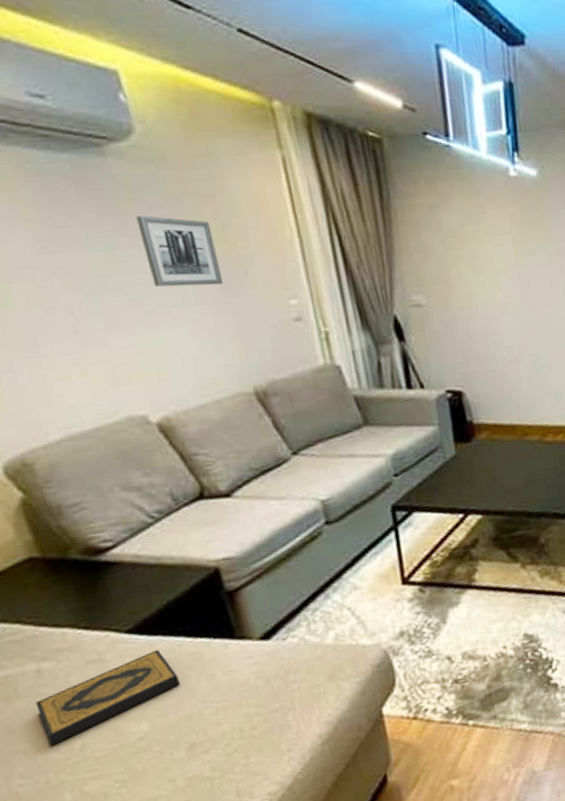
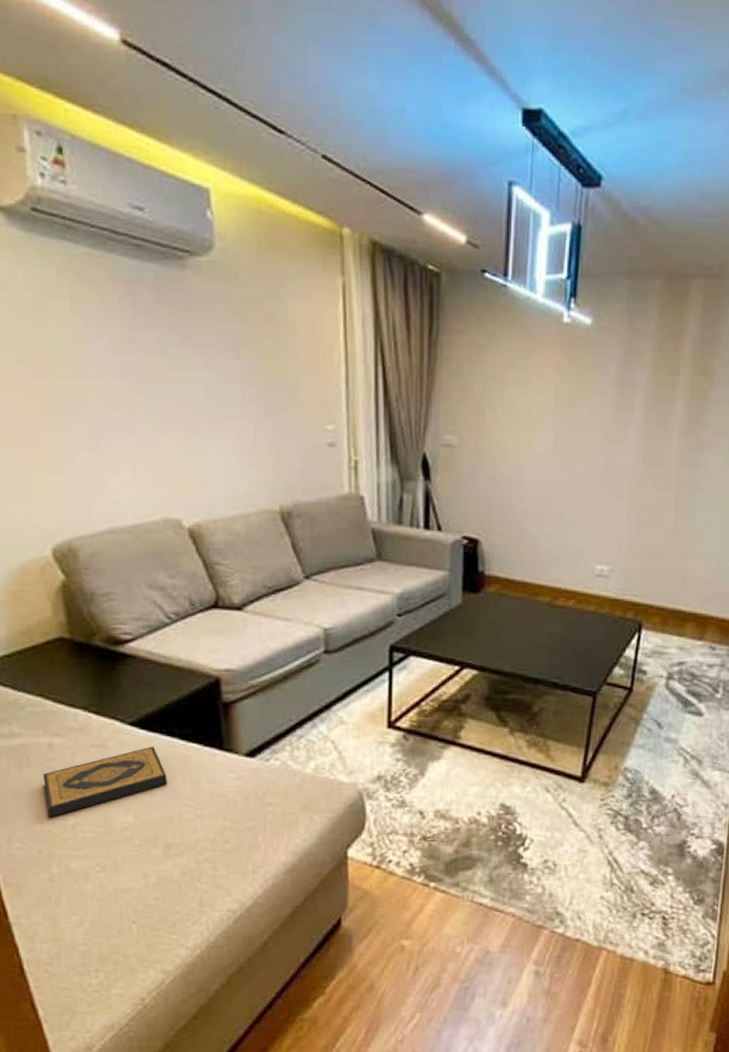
wall art: present [136,215,224,287] -> none [202,328,269,402]

